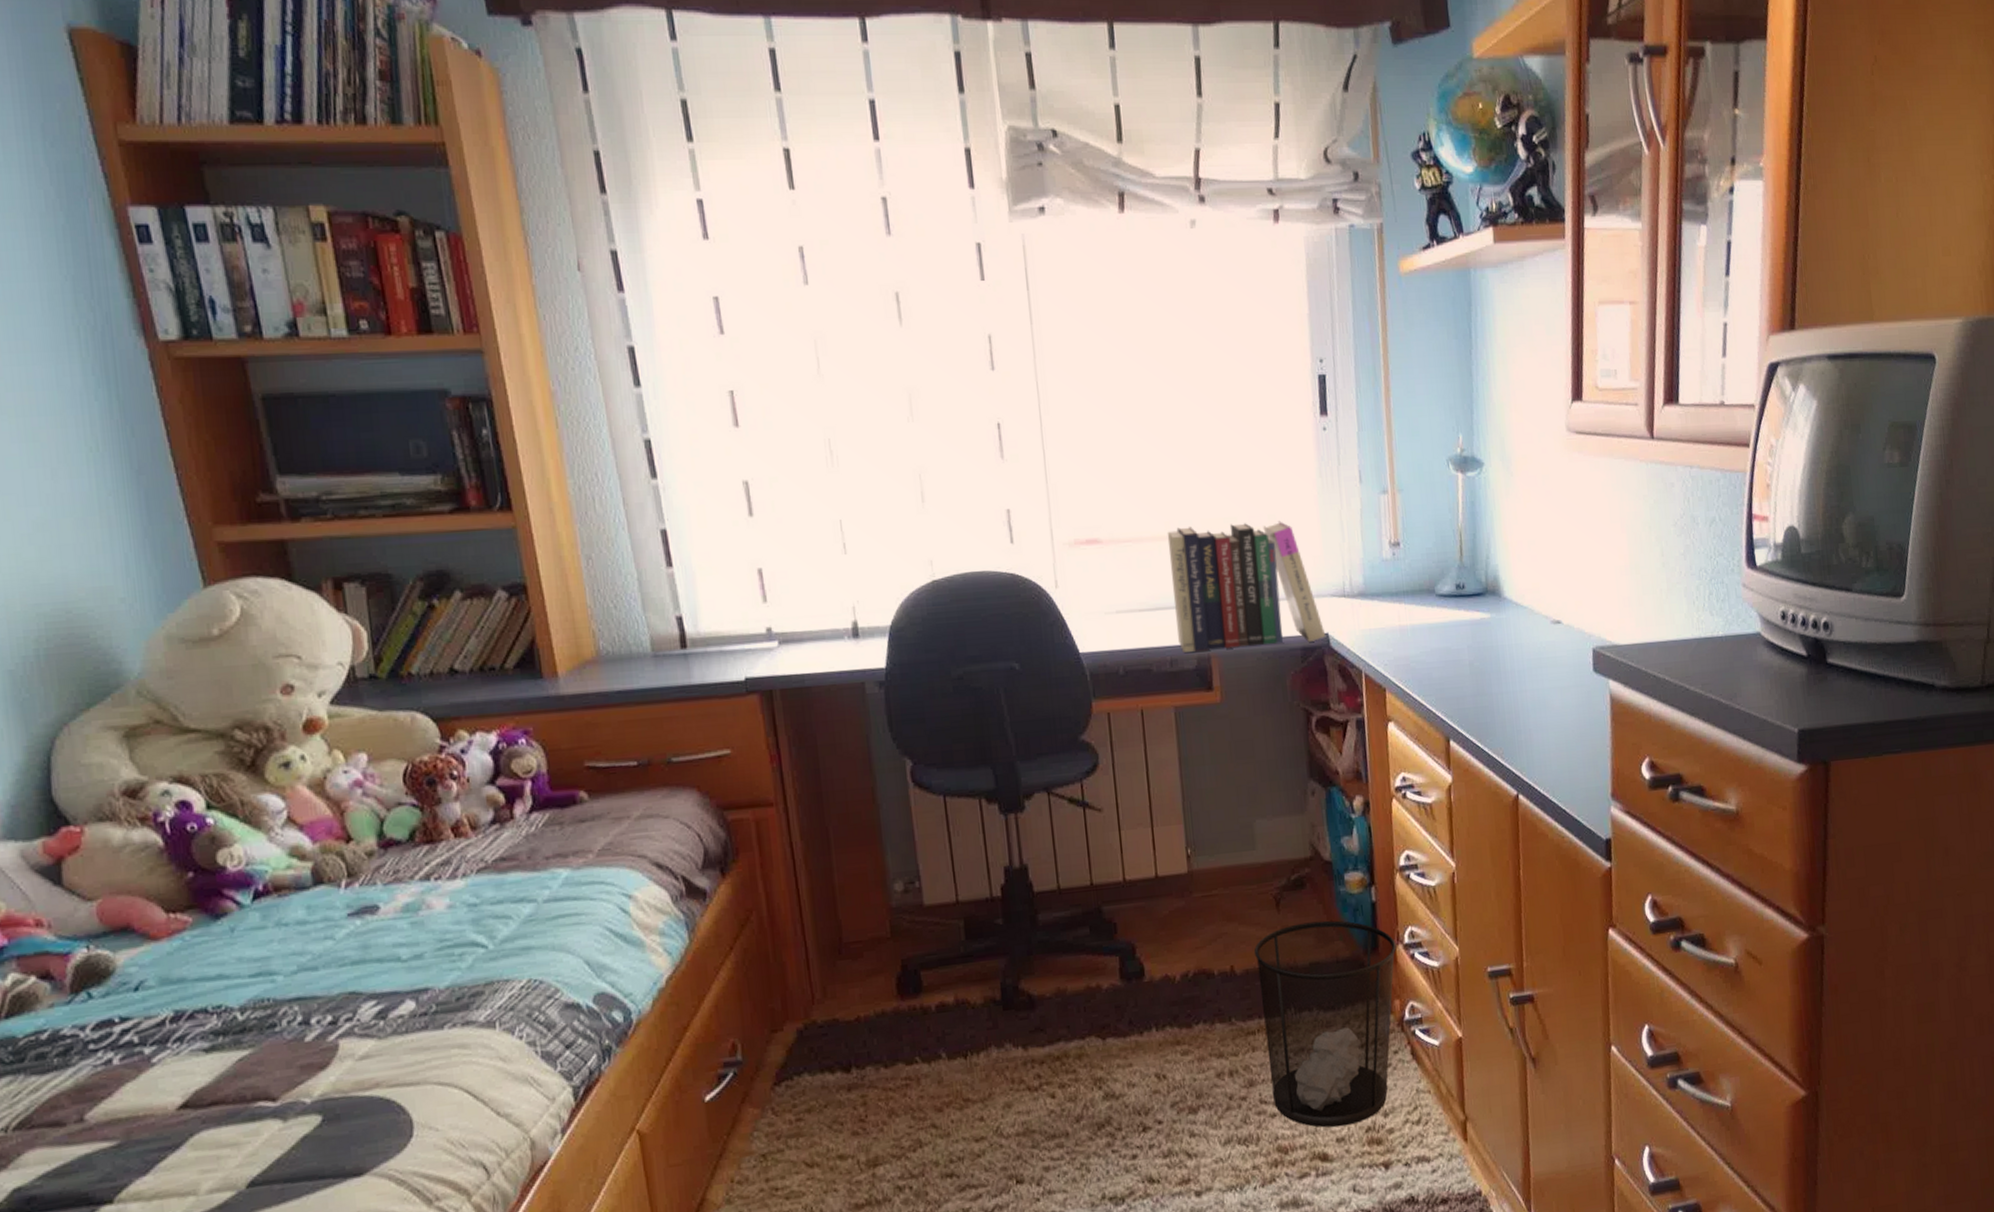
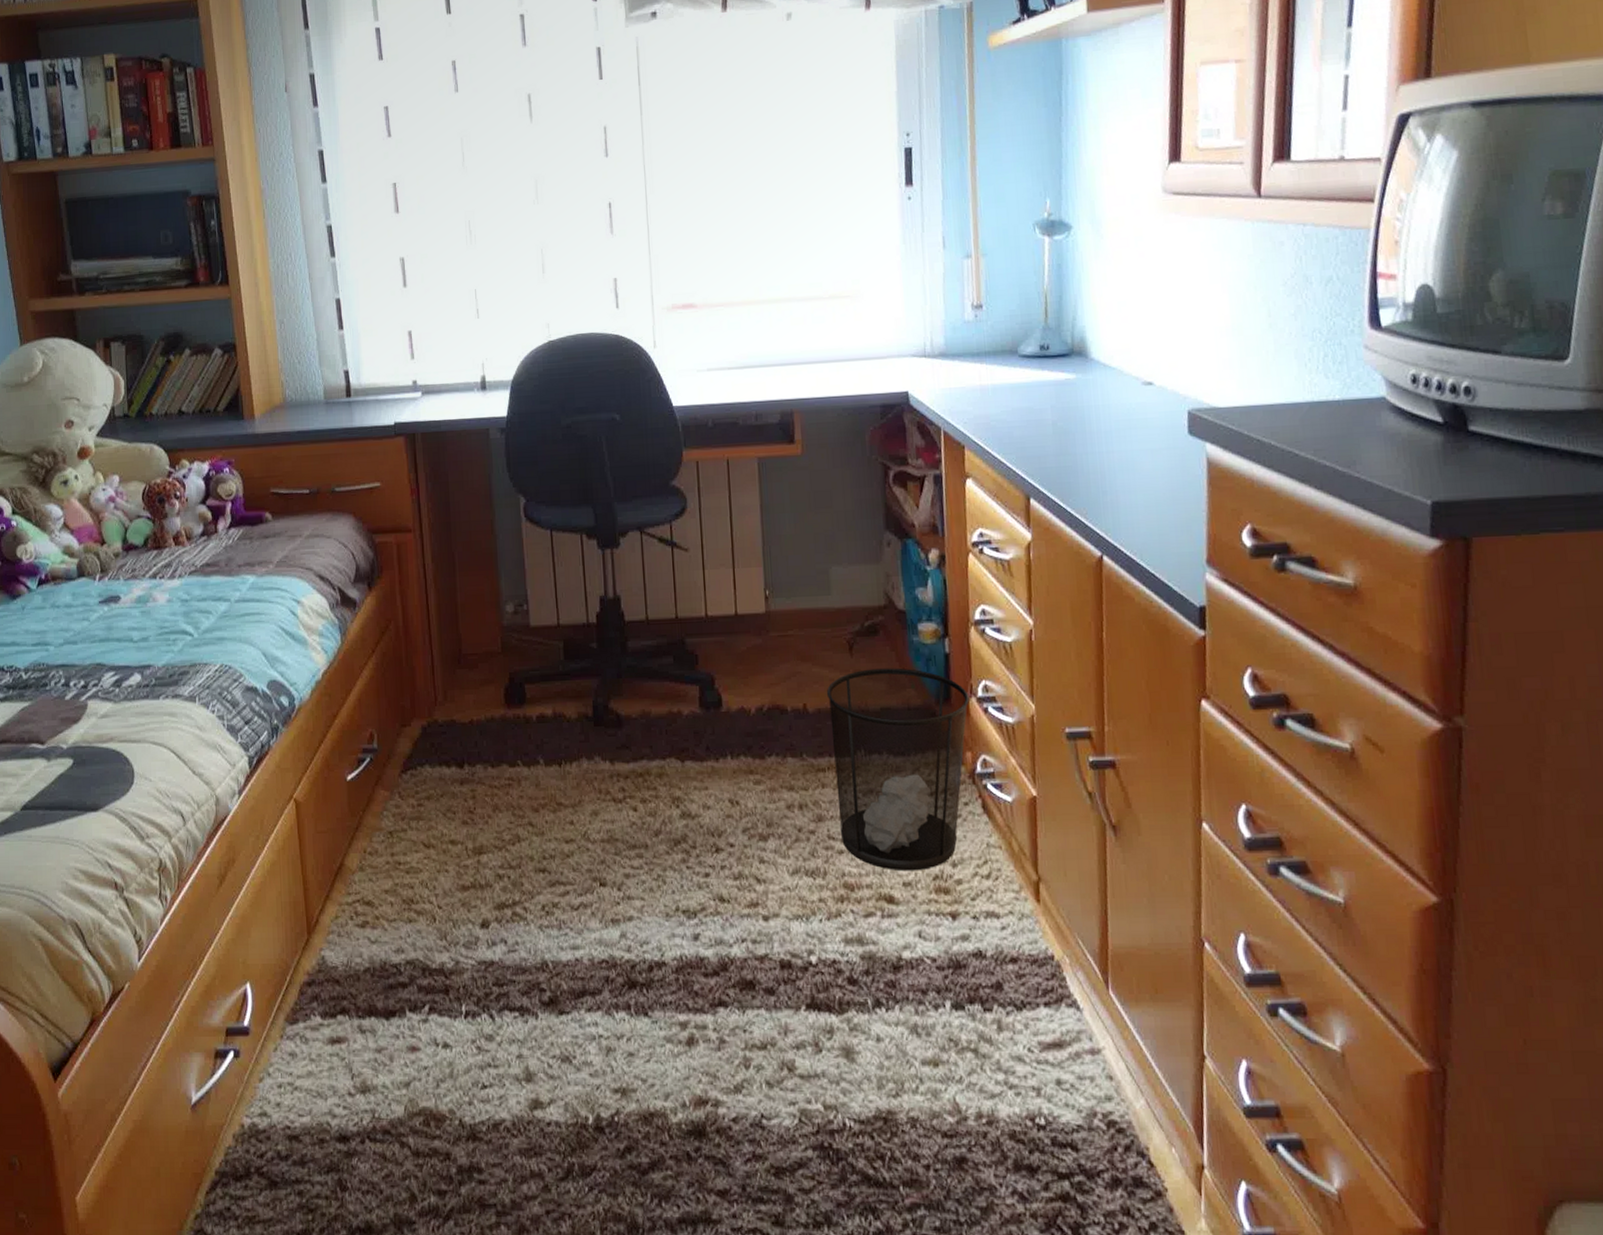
books: present [1167,521,1326,652] -> none [756,285,906,407]

